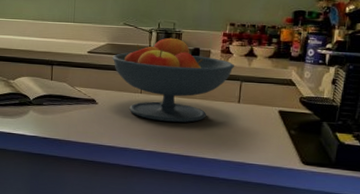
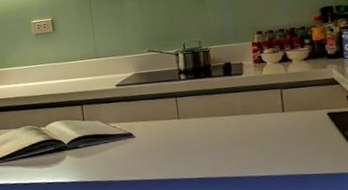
fruit bowl: present [112,36,235,123] -> none [142,55,272,145]

